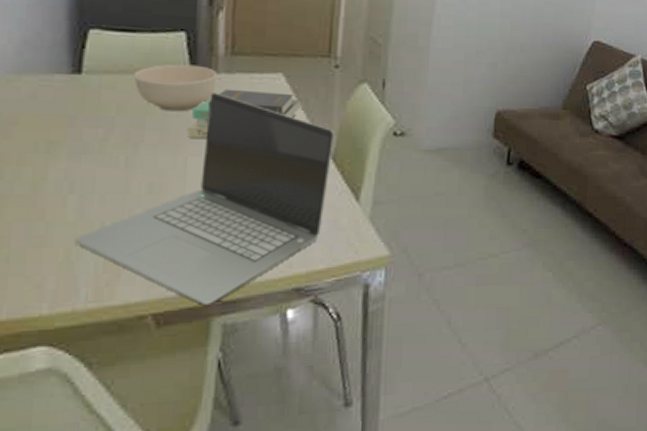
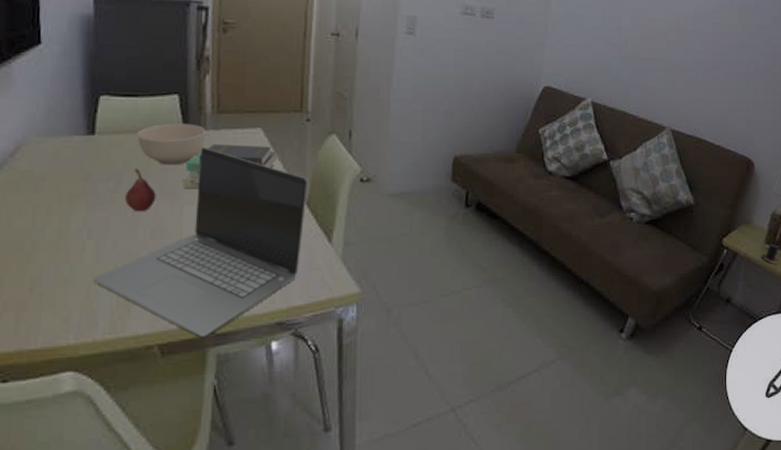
fruit: none [117,113,155,164] -> present [125,168,156,212]

